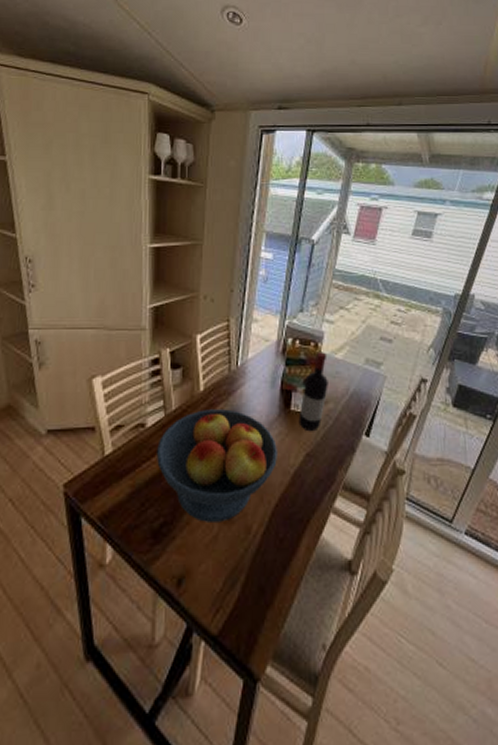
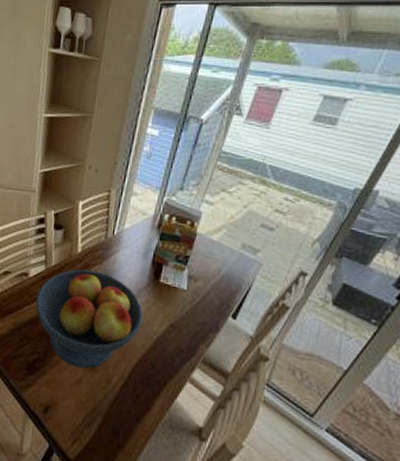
wine bottle: present [298,352,328,432] -> none [166,231,203,306]

